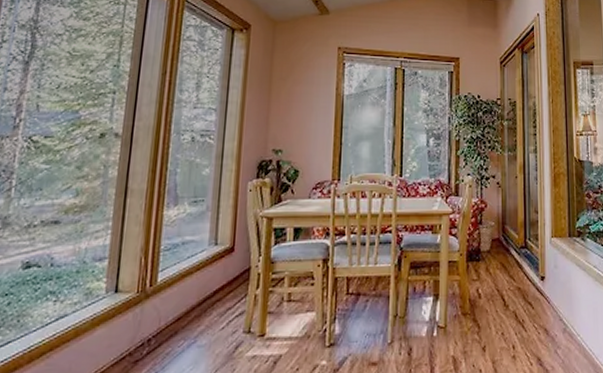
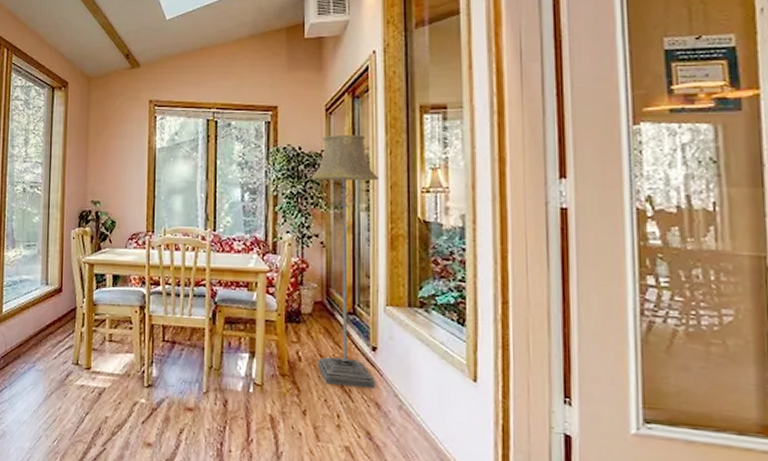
floor lamp: none [488,84,545,318] -> present [311,134,379,389]

